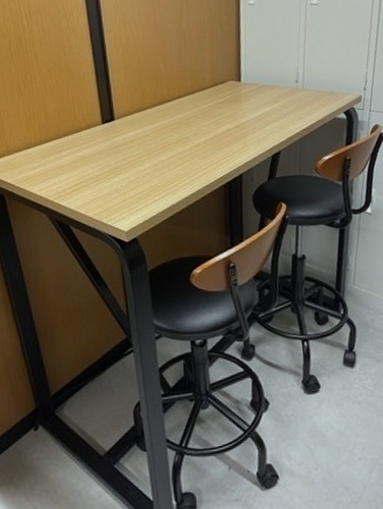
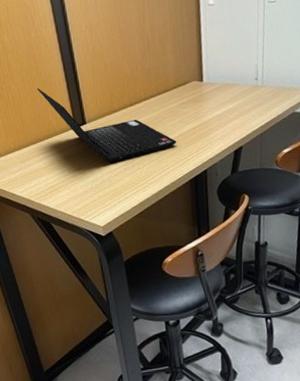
laptop computer: none [64,80,211,164] -> present [37,88,177,164]

